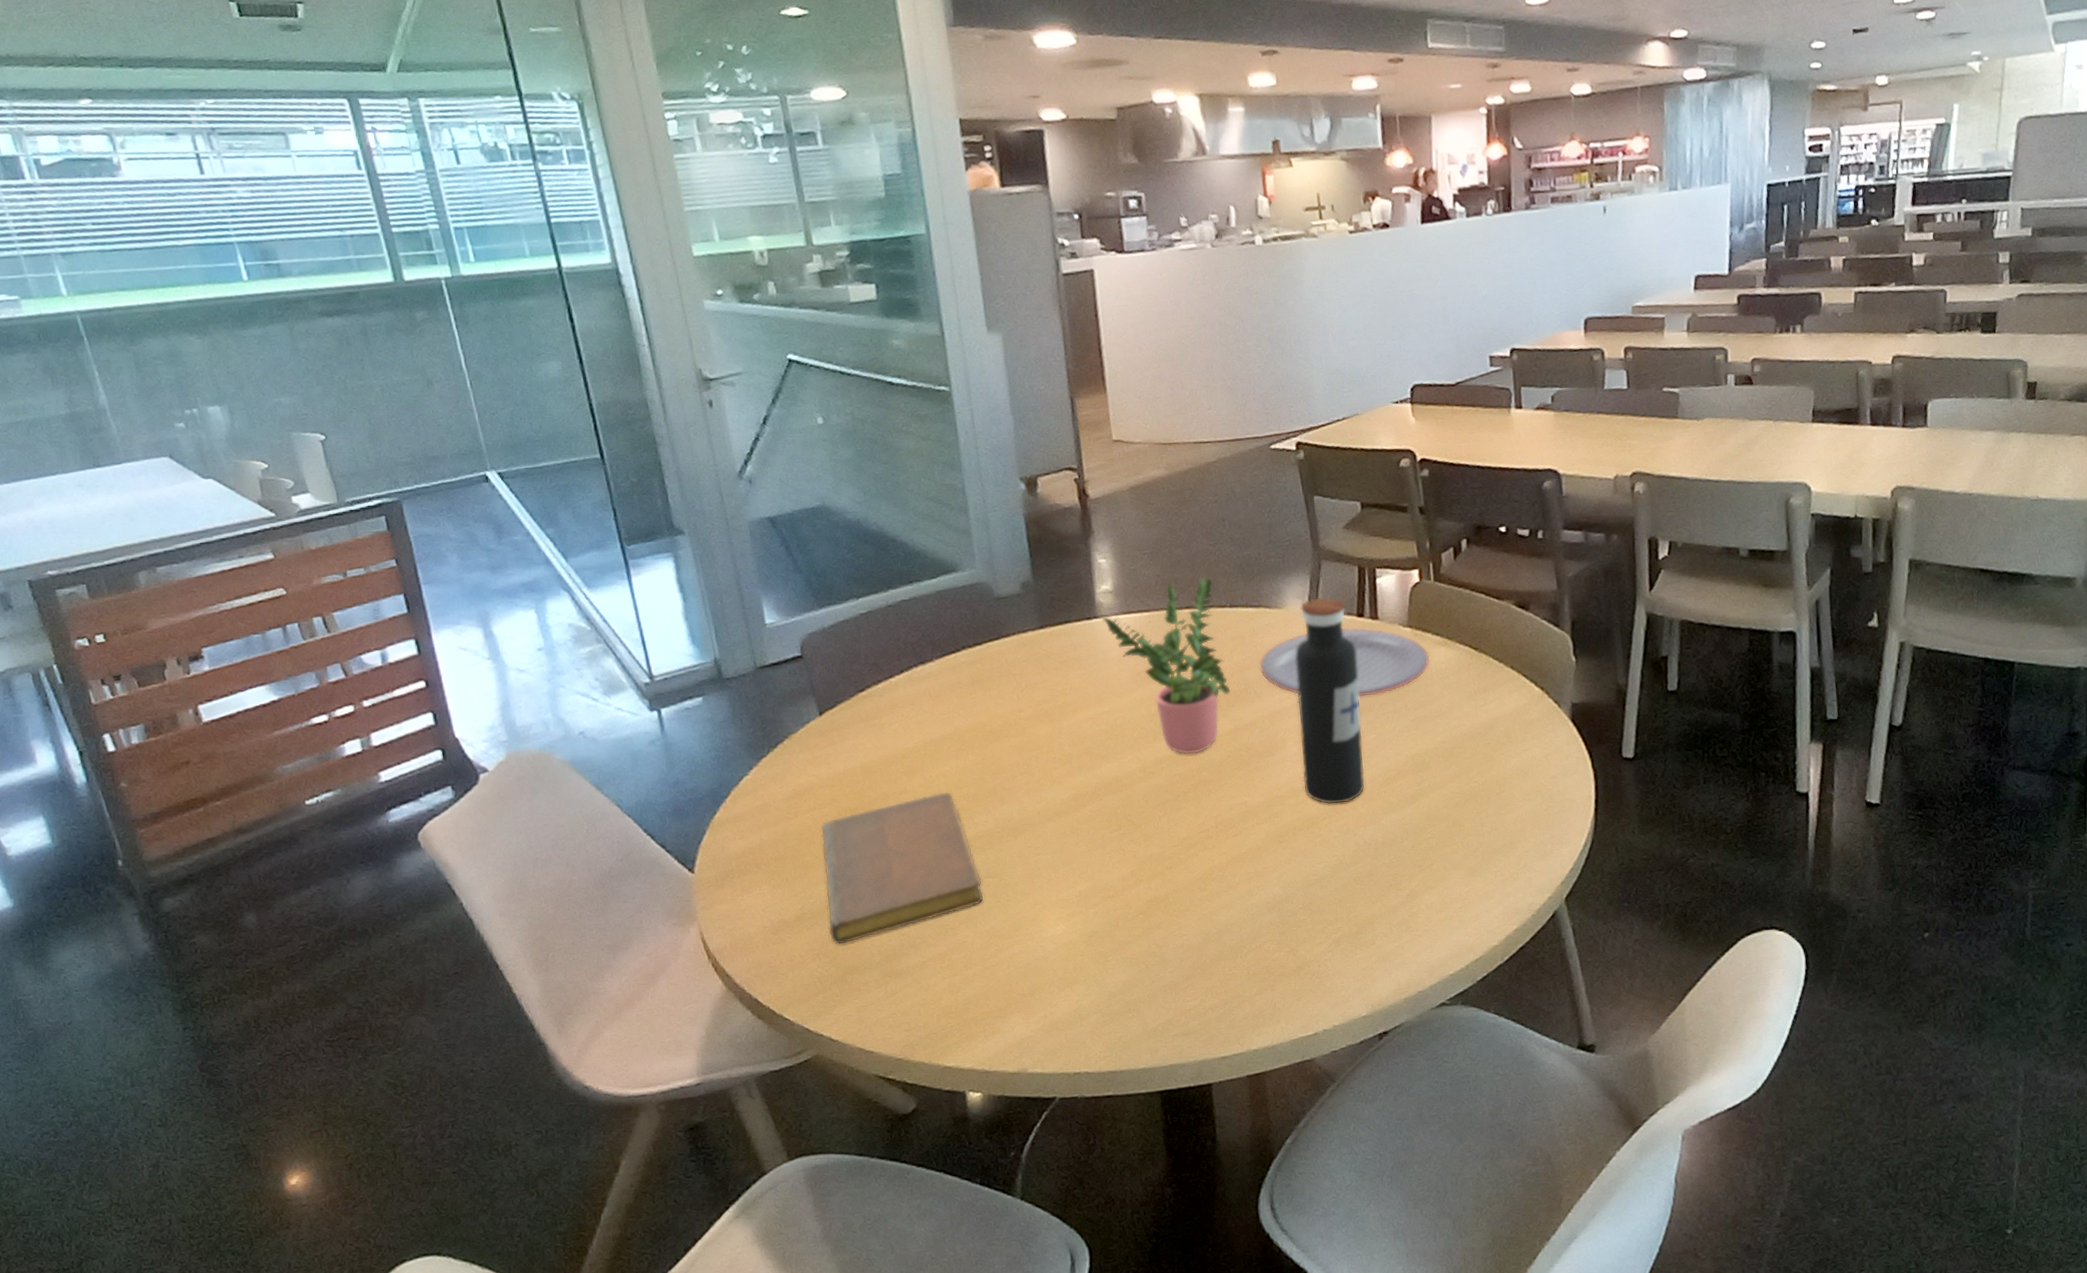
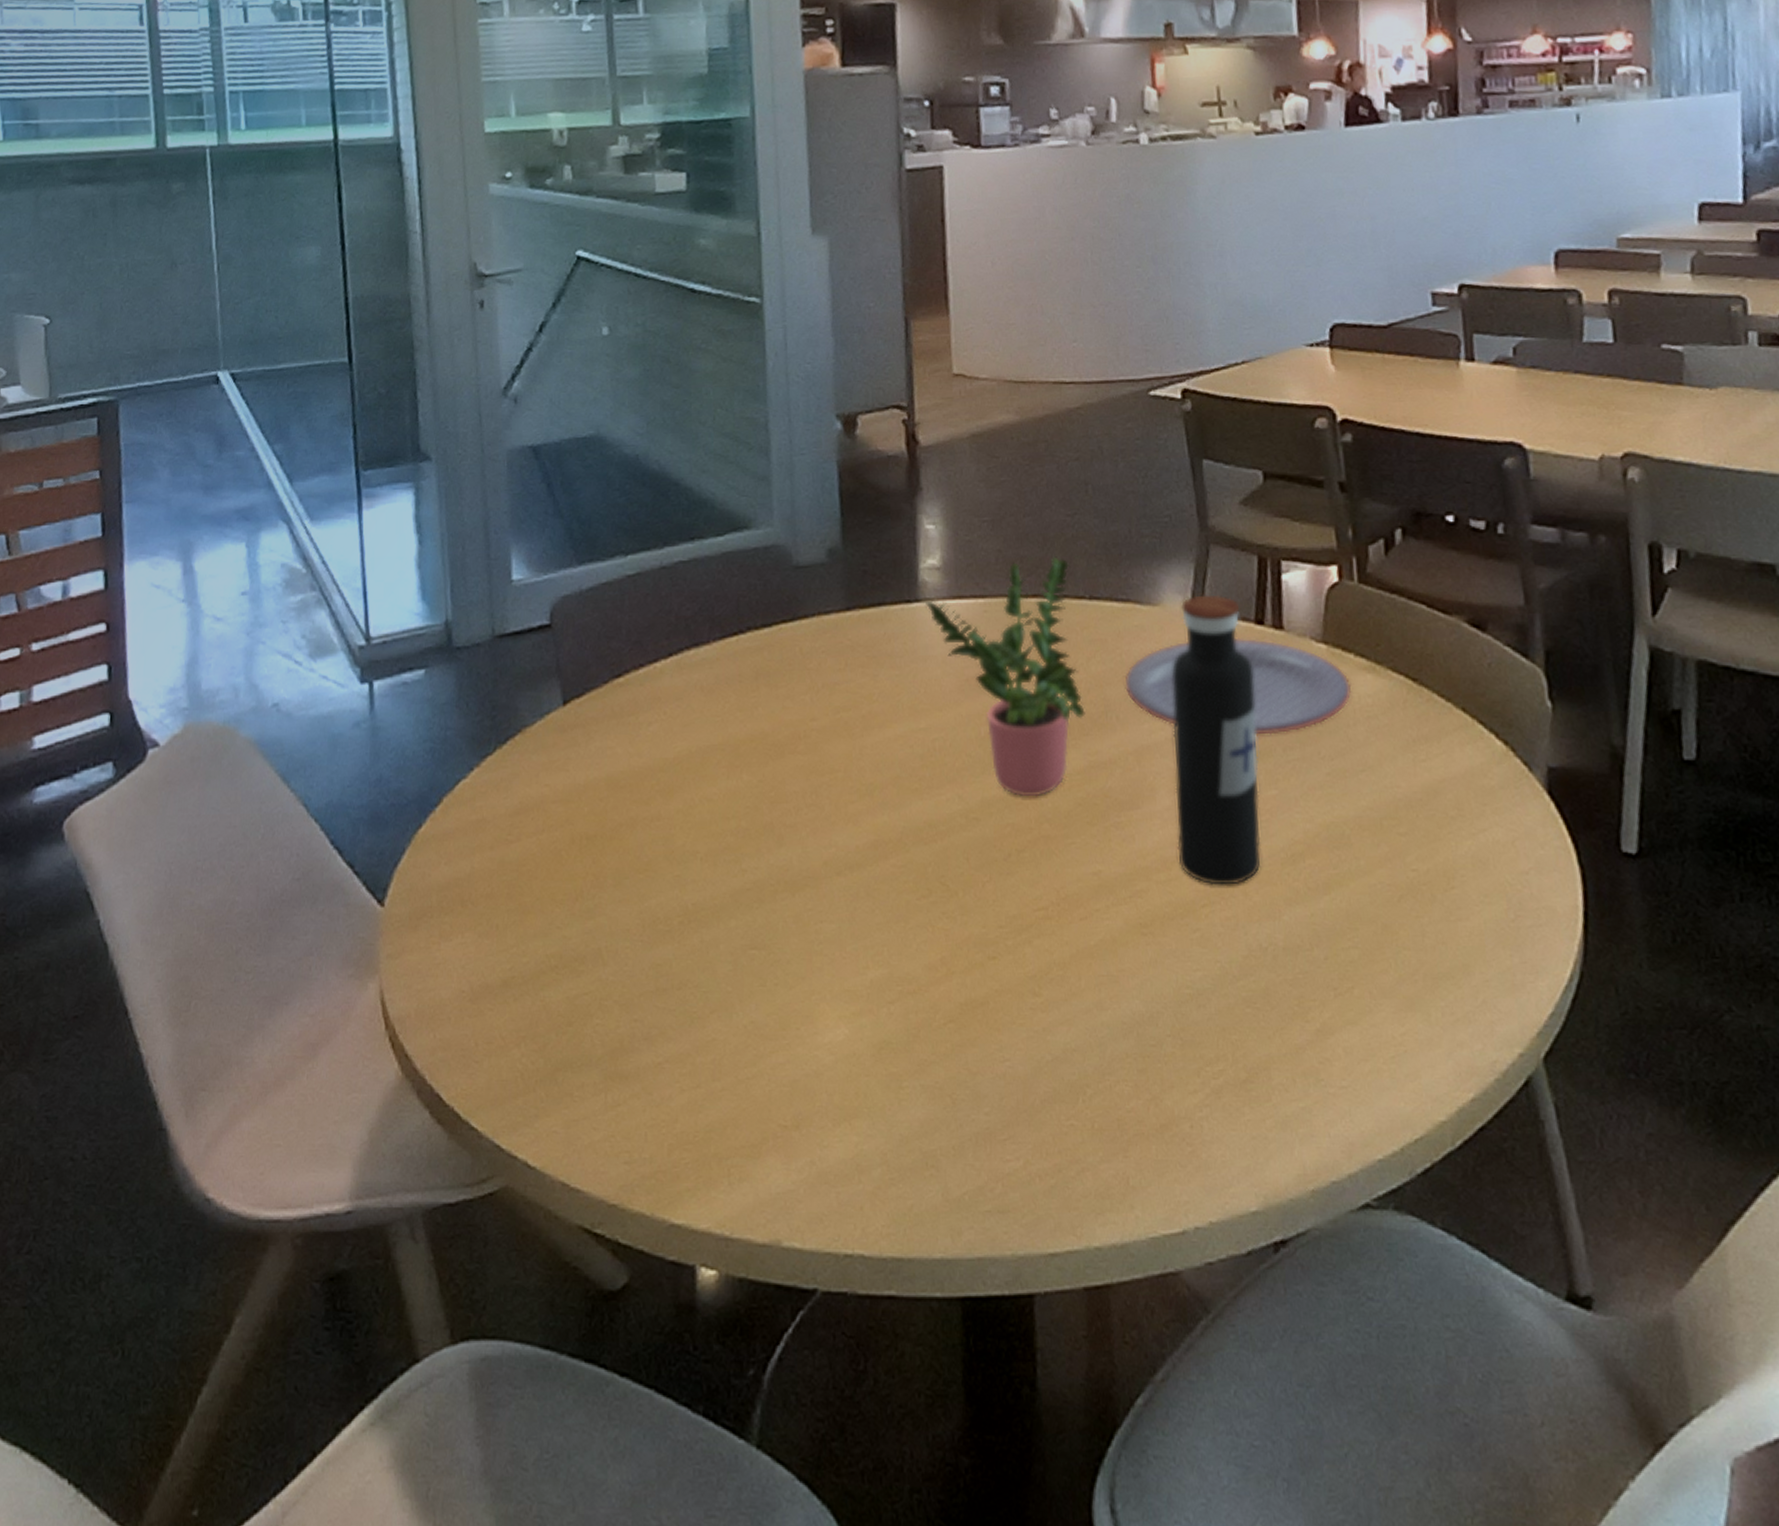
notebook: present [820,792,983,945] -> none [543,823,745,1026]

